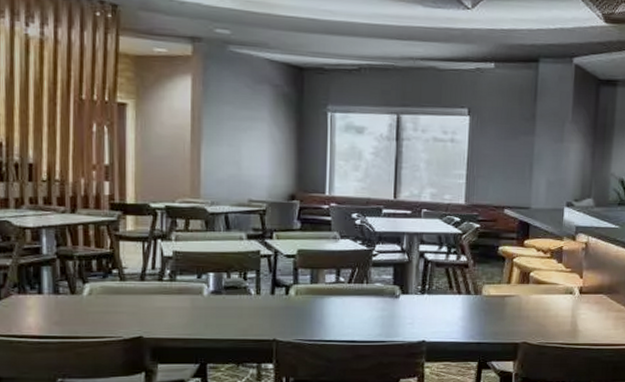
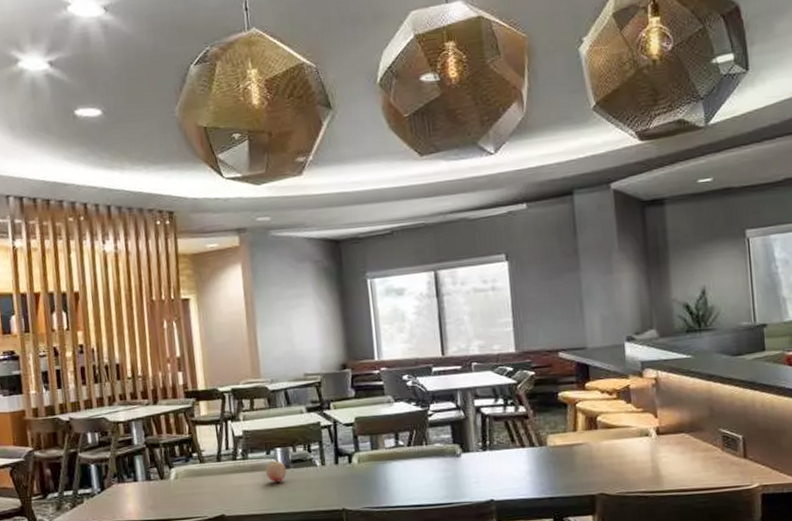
fruit: none [194,285,217,307] -> present [265,460,287,483]

